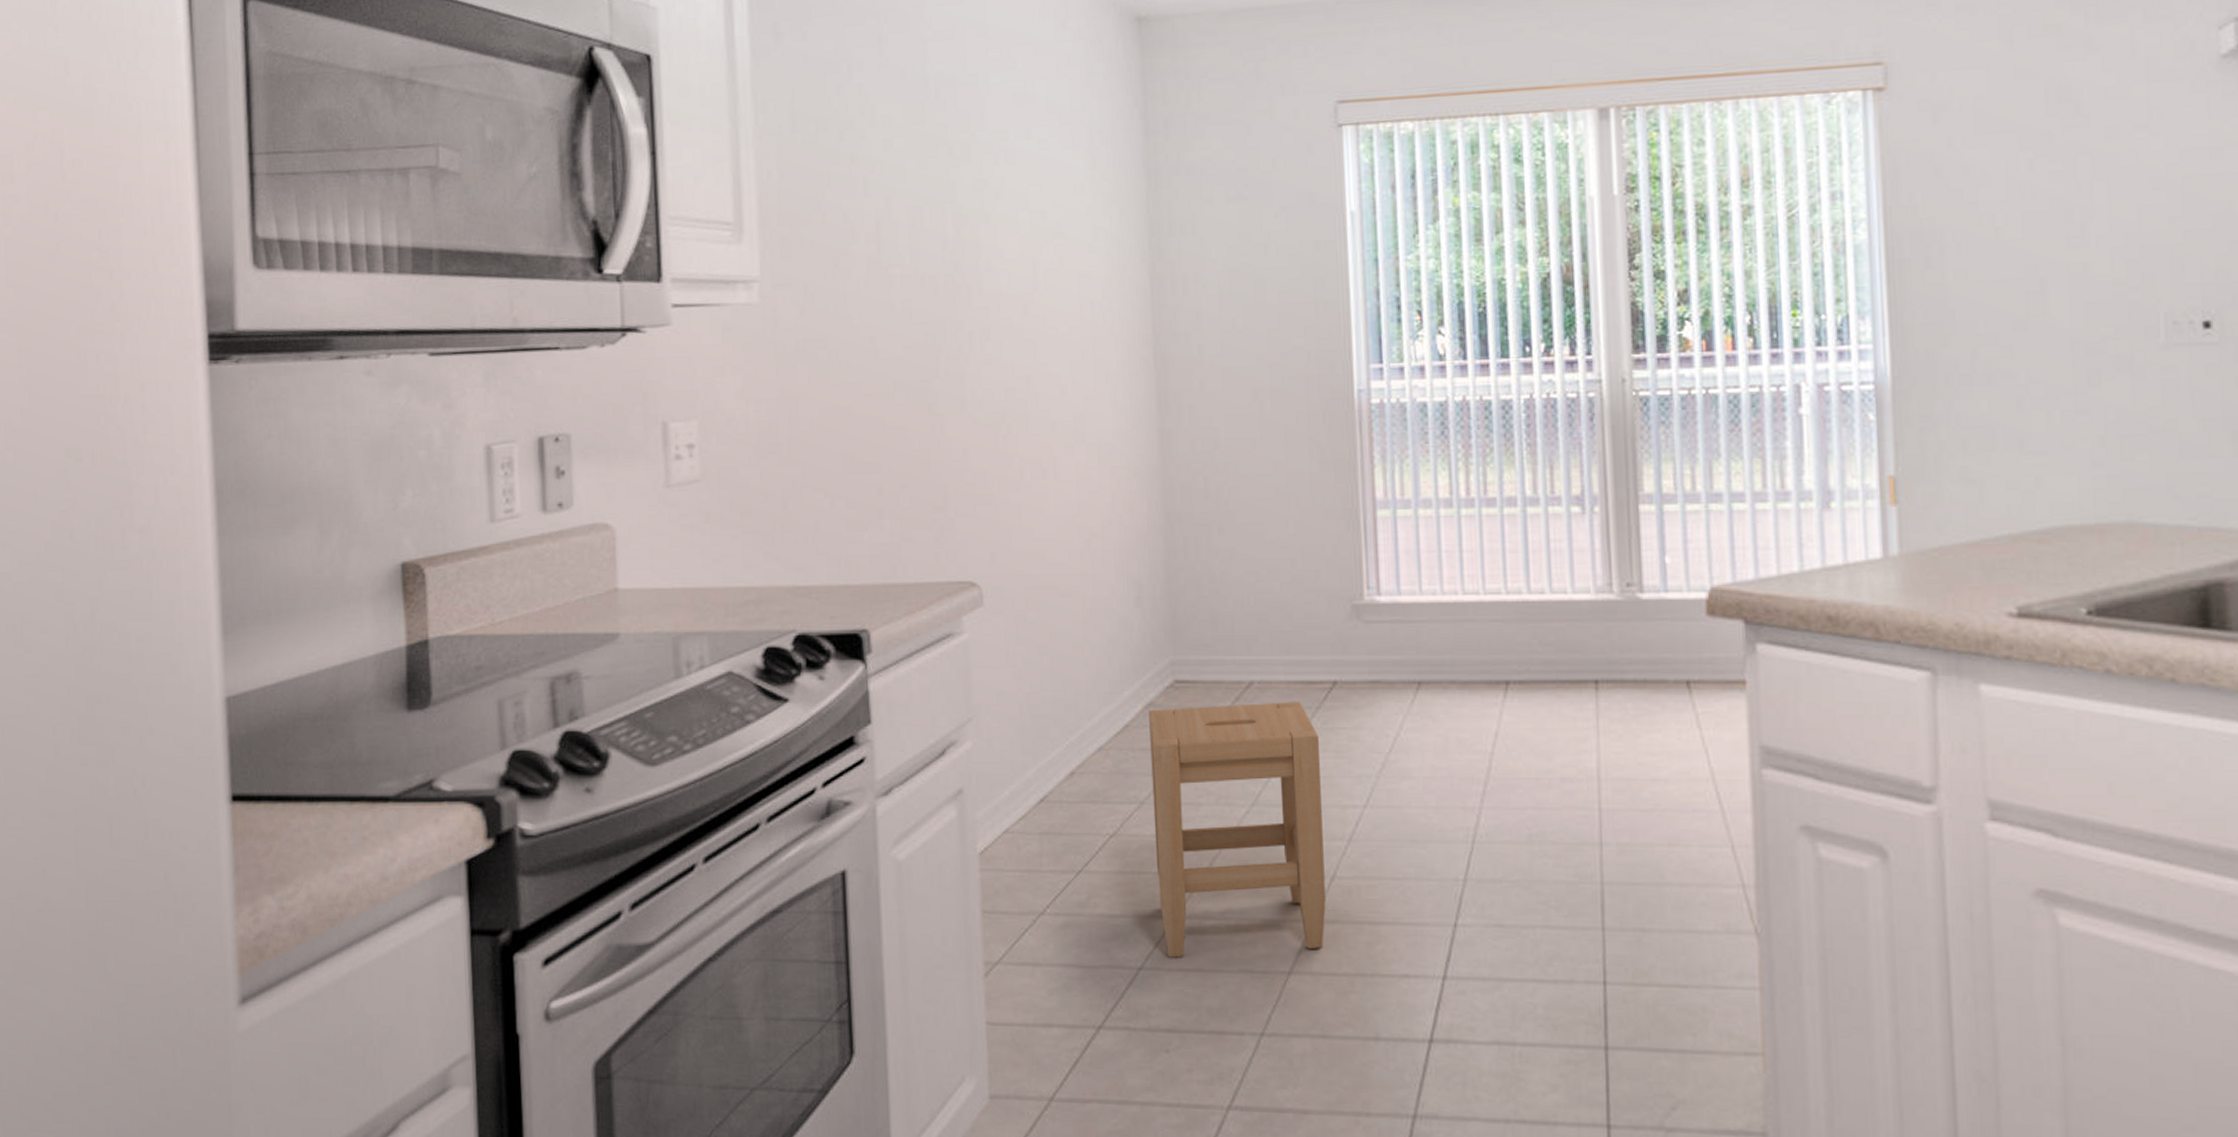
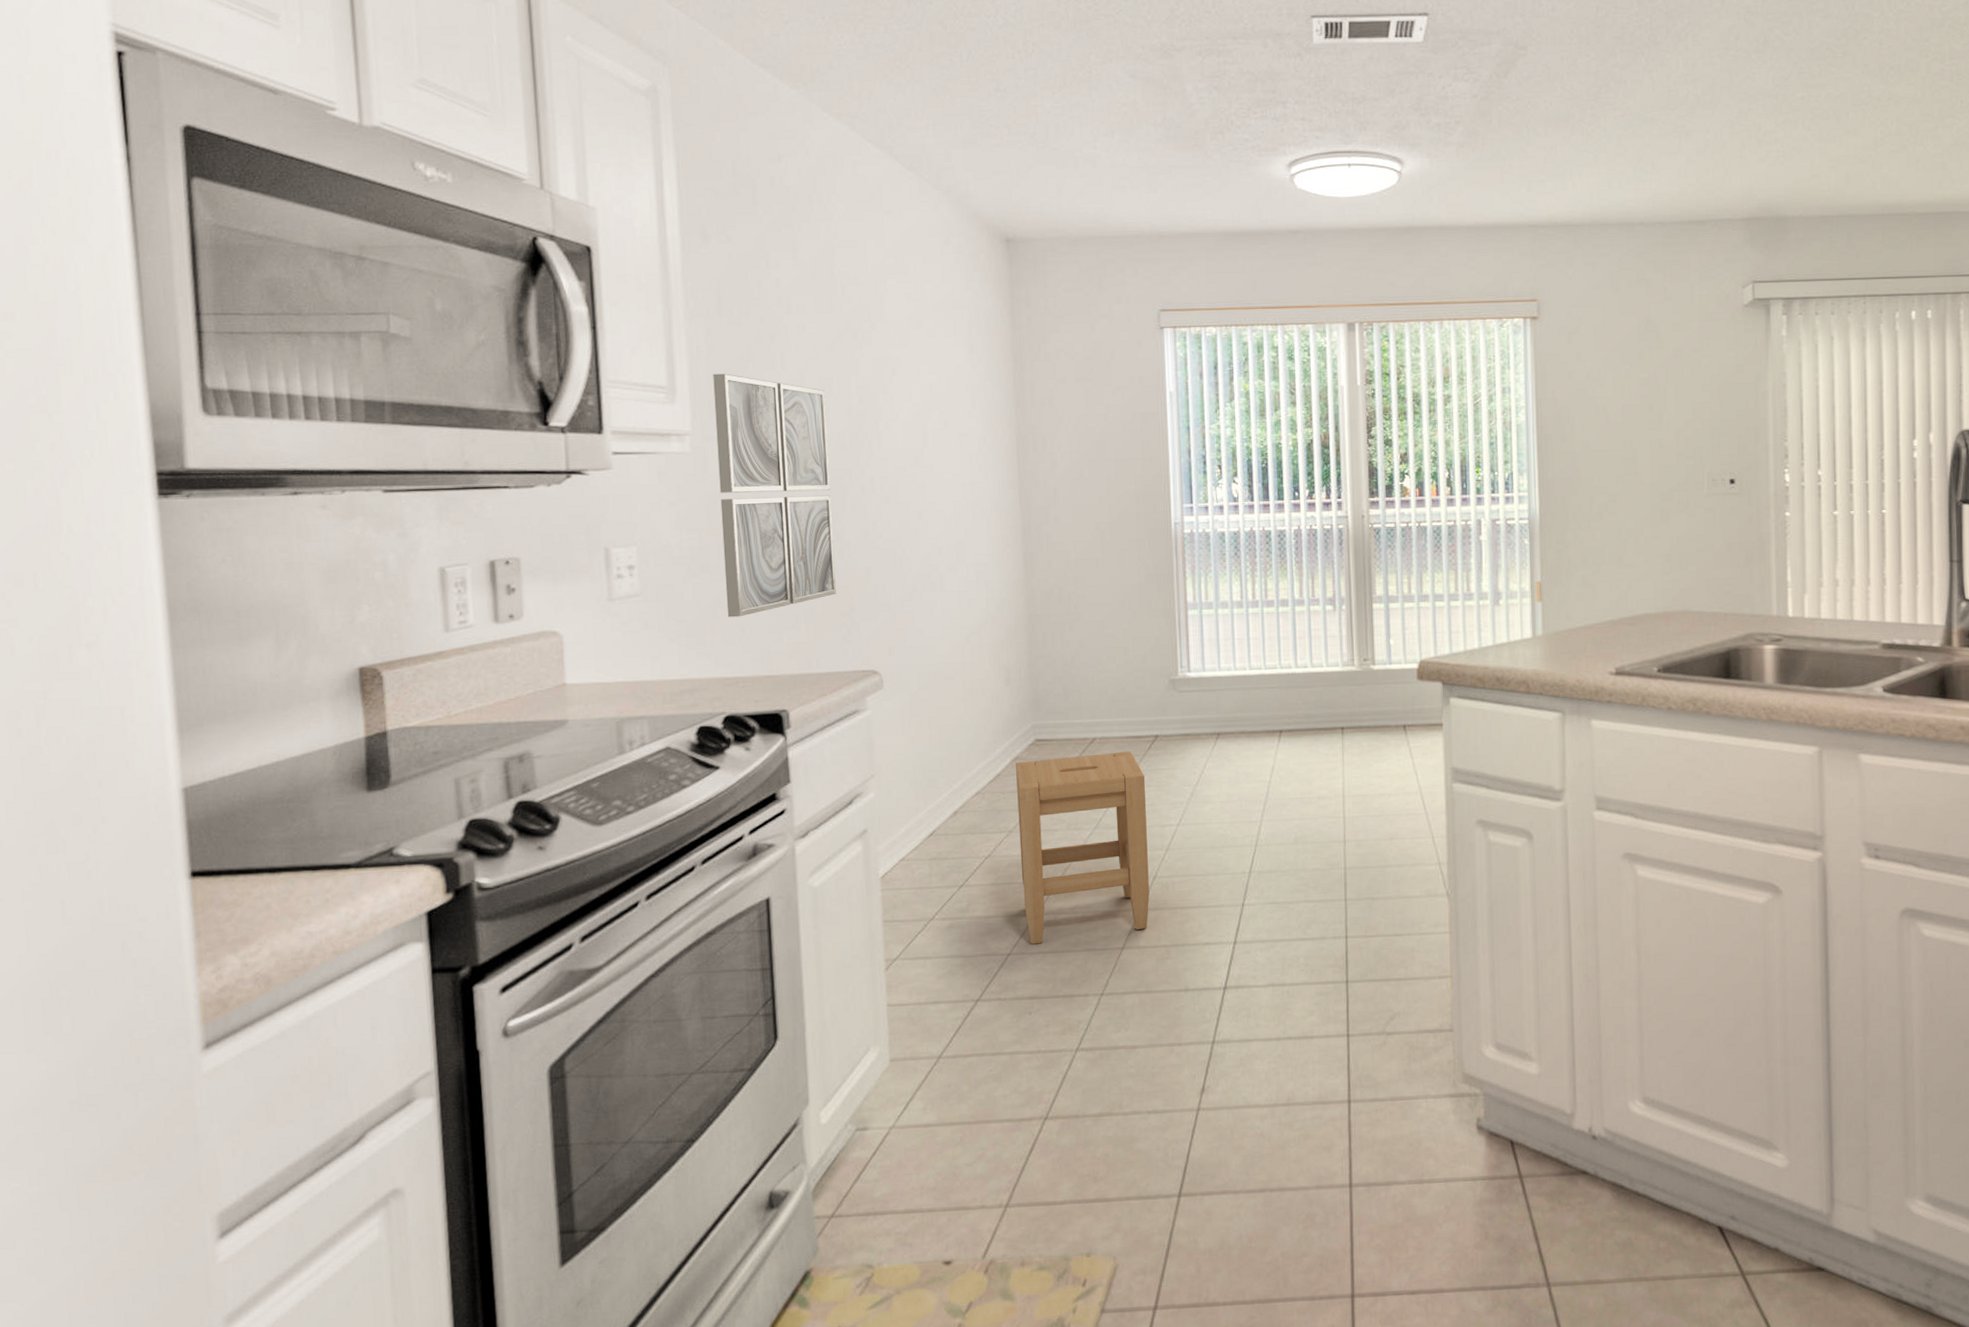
wall art: none [785,204,927,510] -> present [713,373,836,618]

